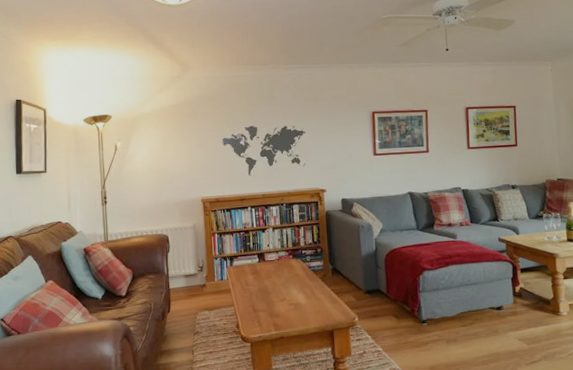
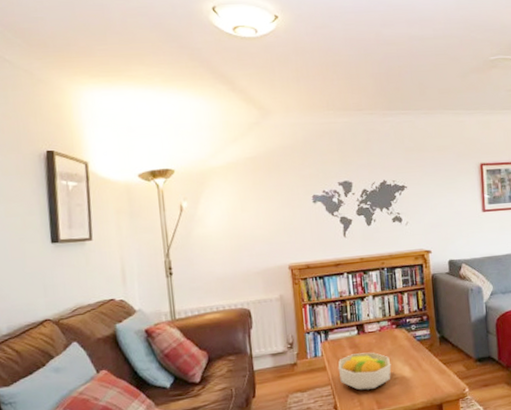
fruit bowl: none [241,279,288,313] -> present [338,352,392,391]

